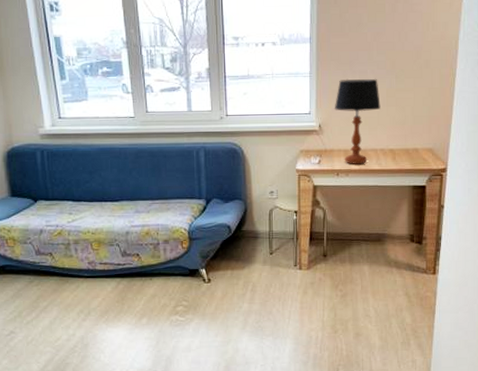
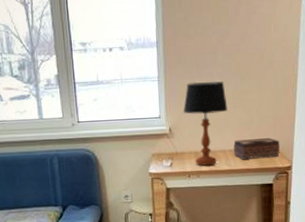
tissue box: none [385,137,434,160] -> present [234,137,280,160]

